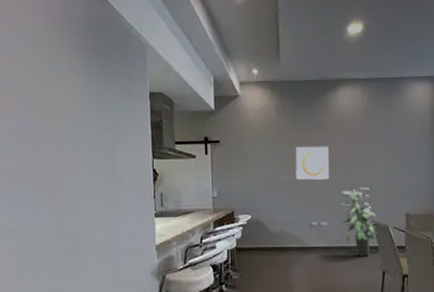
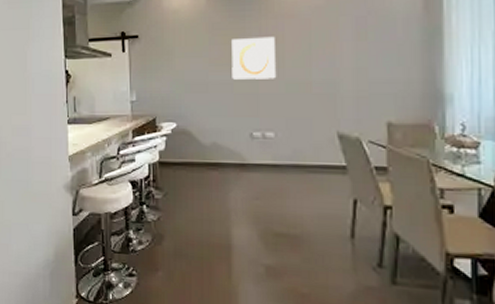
indoor plant: present [341,187,377,257] -> none [292,88,344,179]

